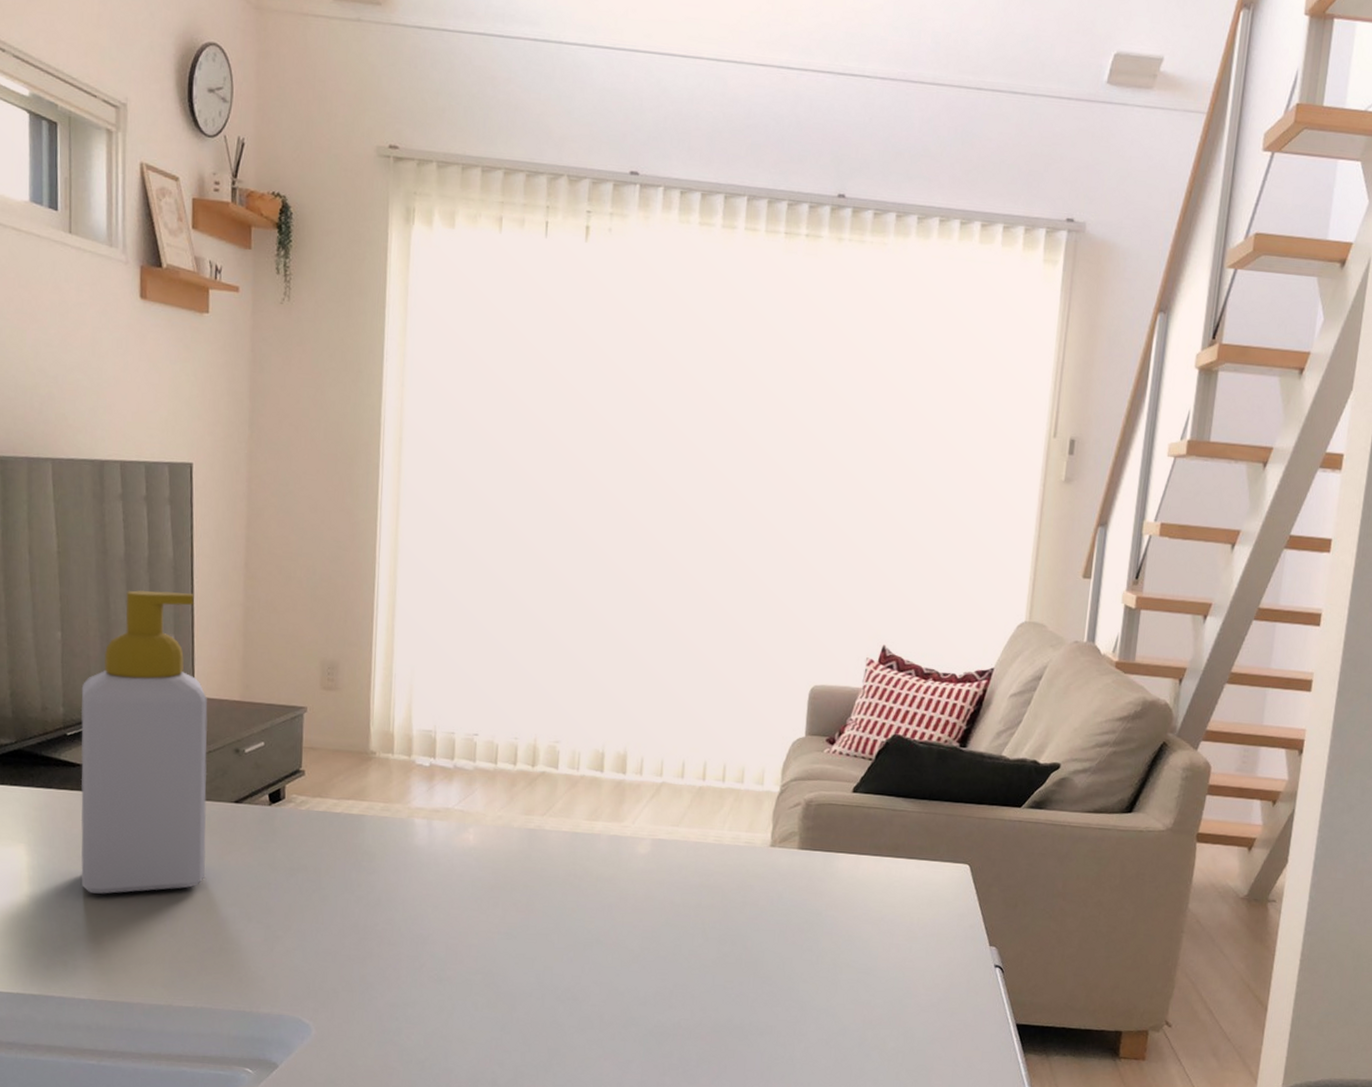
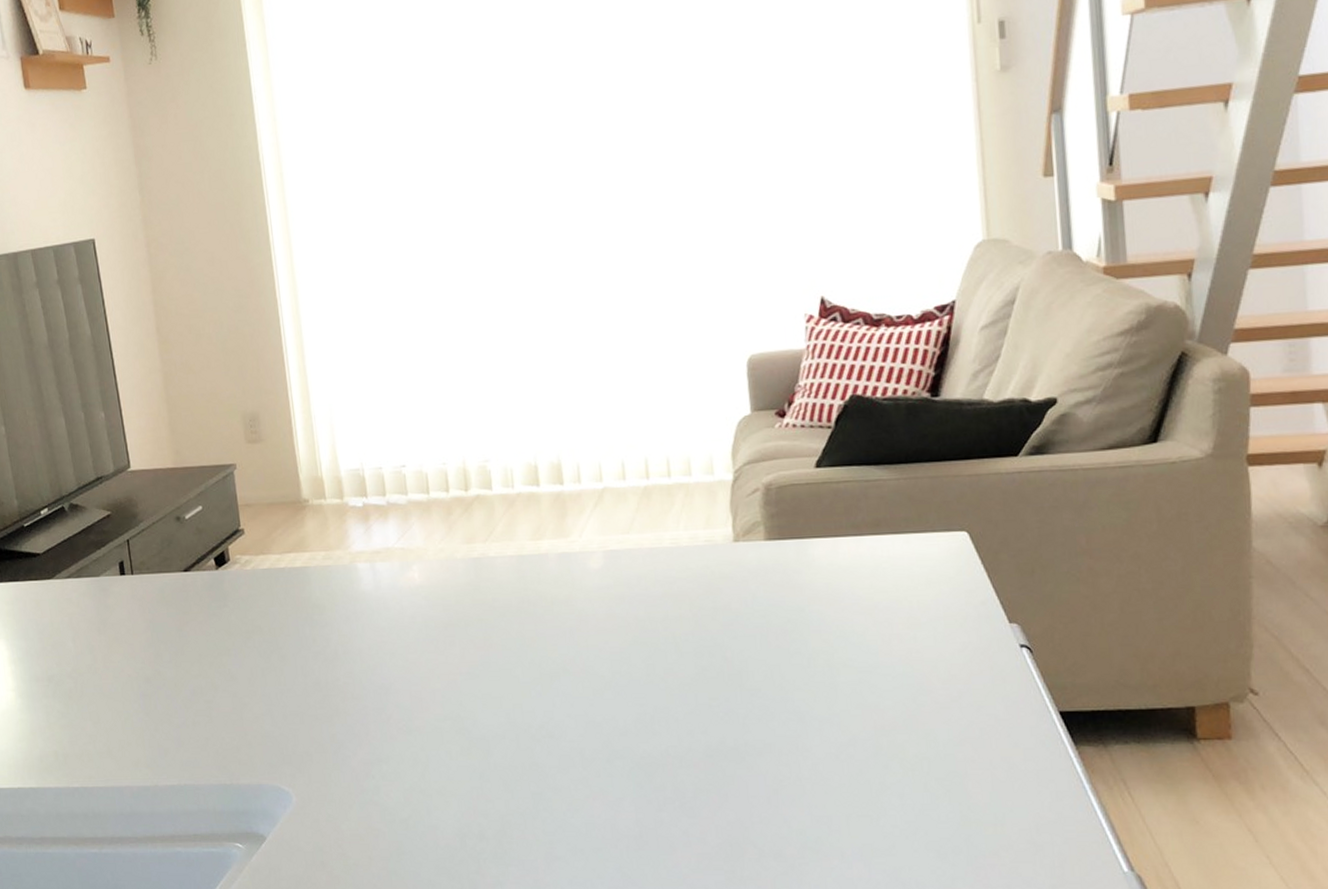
soap bottle: present [80,590,208,894] -> none [29,367,169,680]

